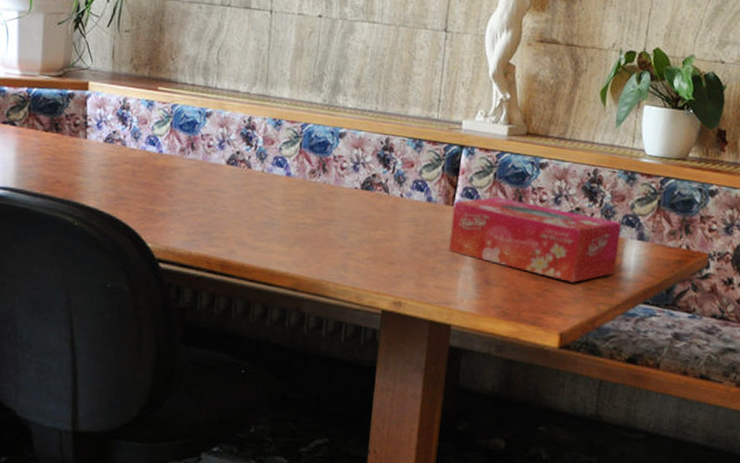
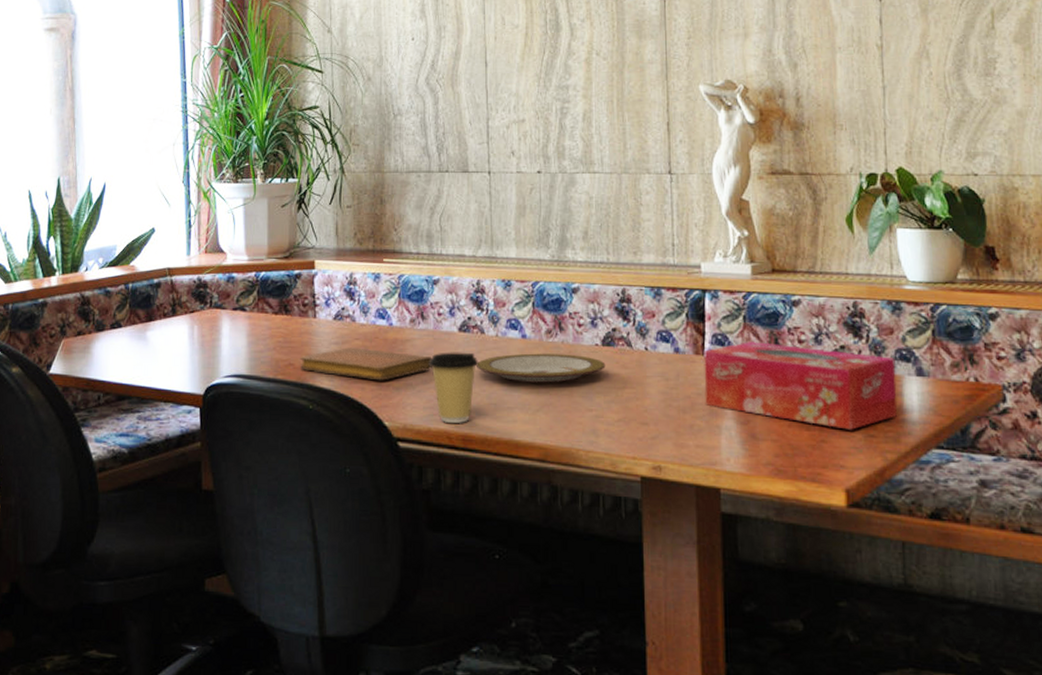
notebook: none [68,170,199,205] -> present [300,347,432,381]
coffee cup: none [194,182,243,250] -> present [428,352,479,423]
plate: none [241,190,362,220] -> present [477,353,606,383]

